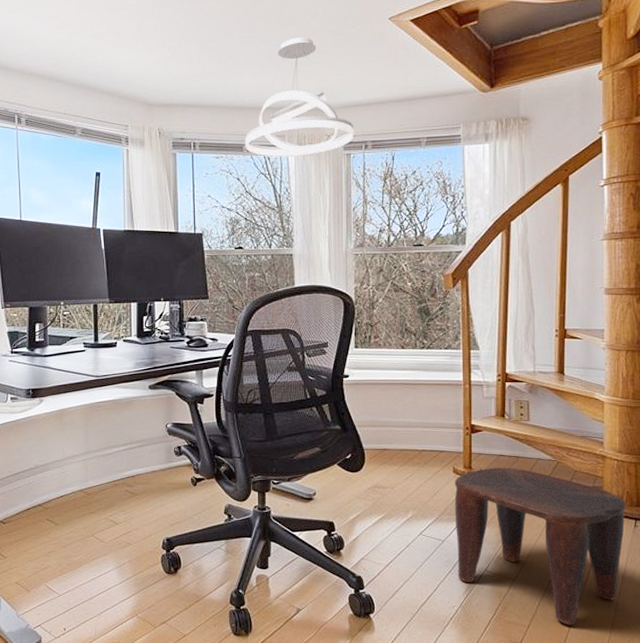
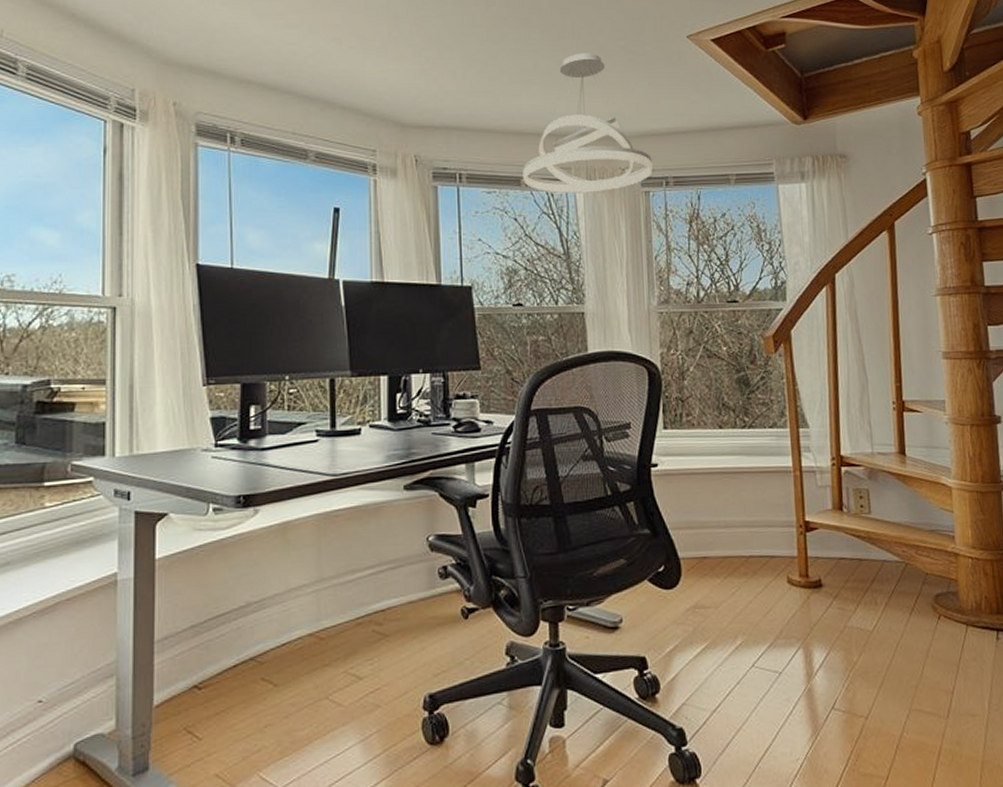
stool: present [454,467,626,625] -> none [789,573,986,772]

